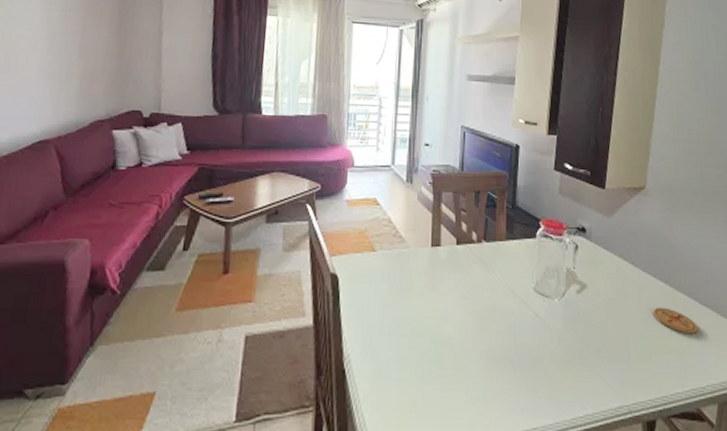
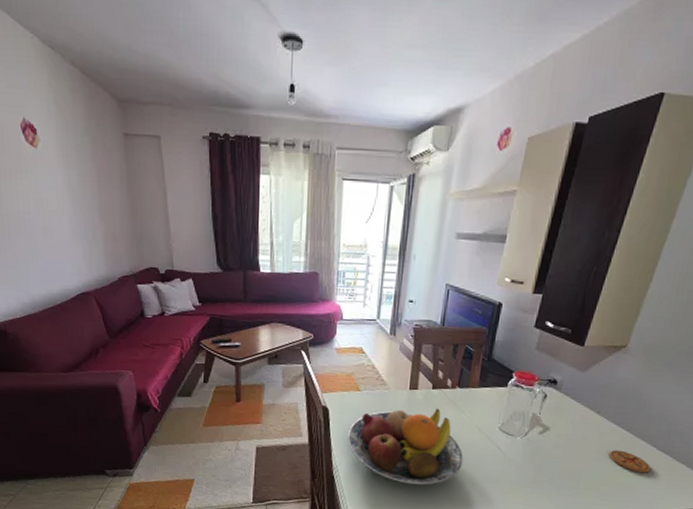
fruit bowl: none [361,268,499,373] -> present [347,408,464,485]

